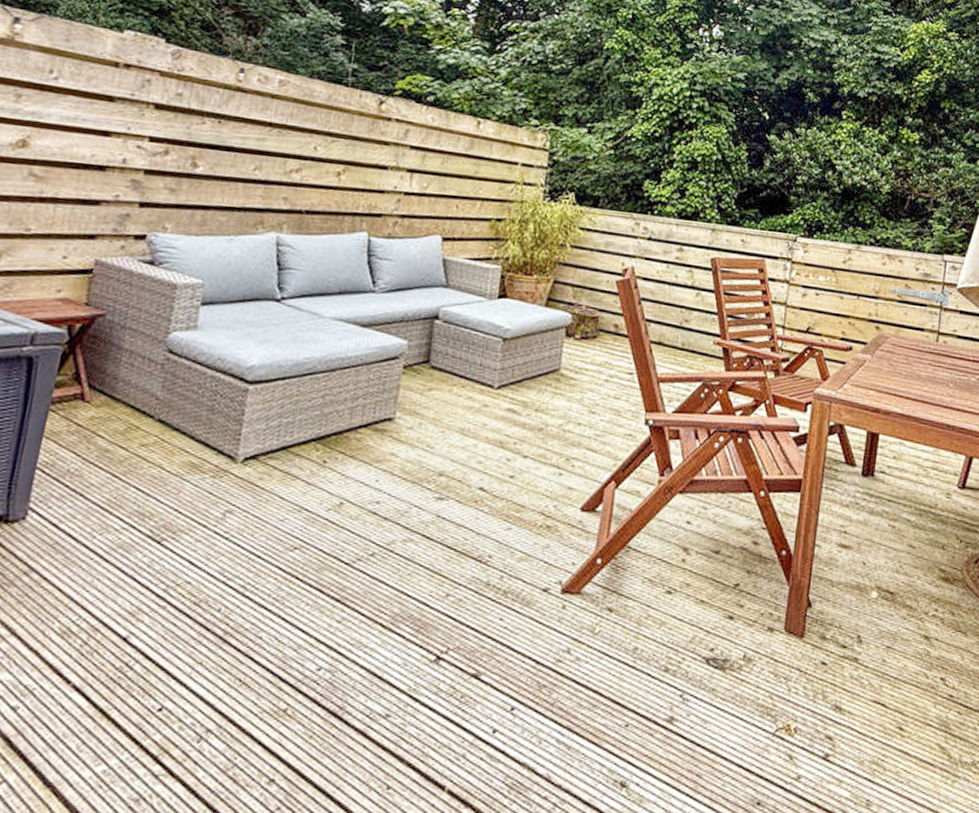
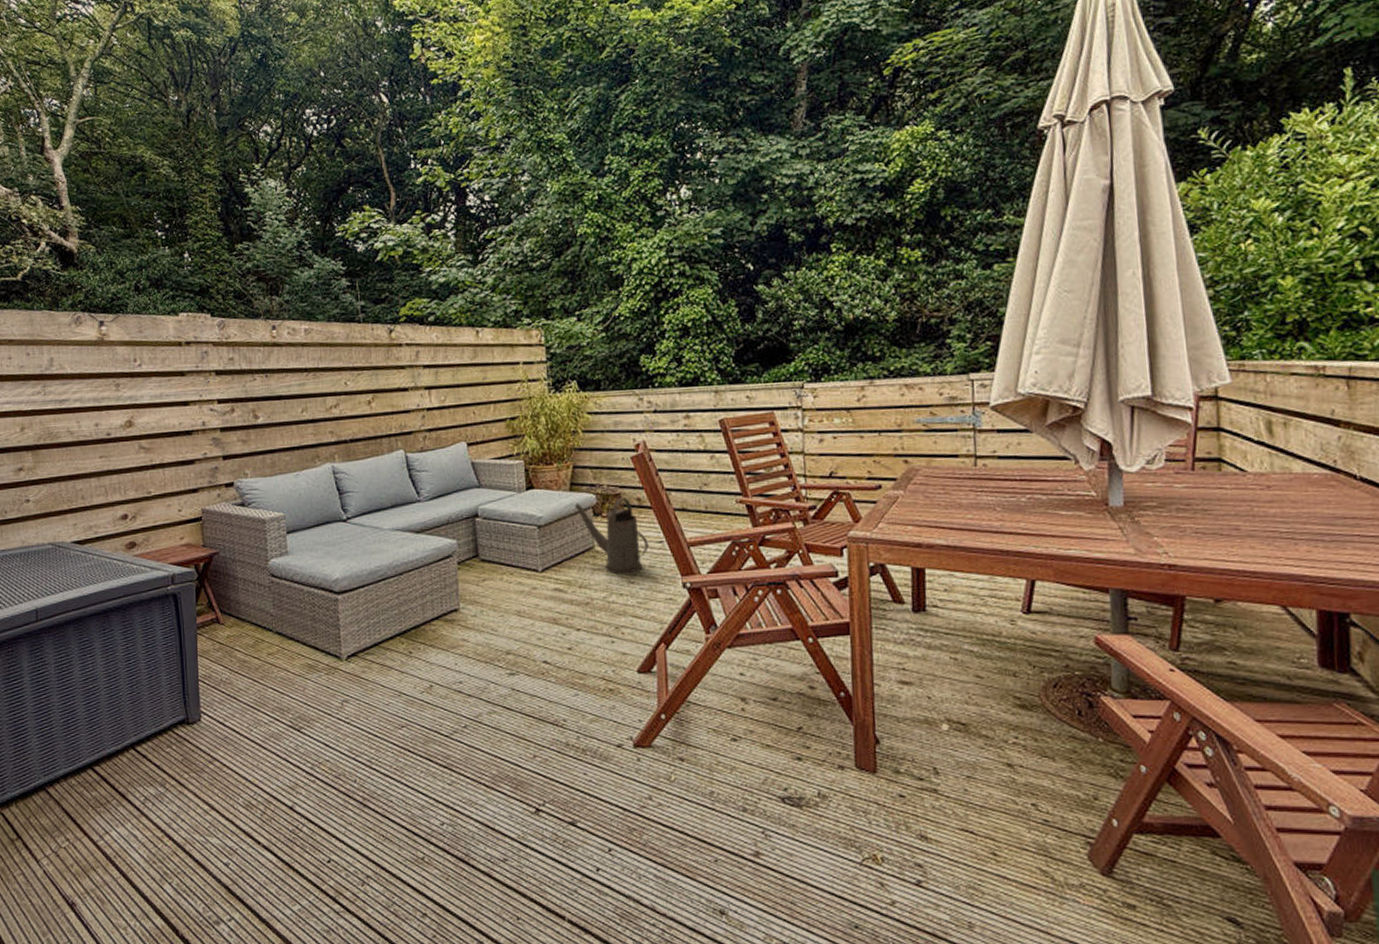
watering can: none [547,320,618,403] -> present [574,498,649,575]

